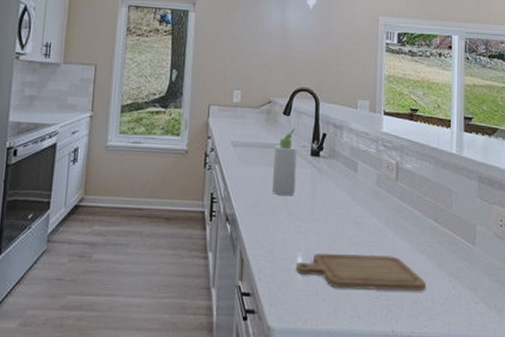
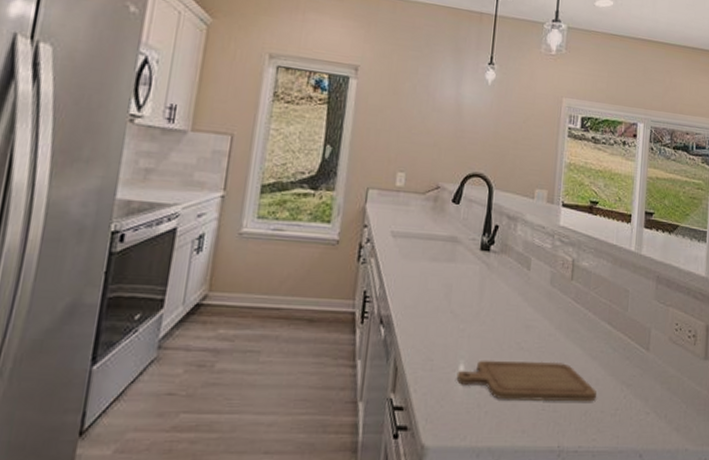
bottle: present [272,129,297,196] -> none [435,219,466,296]

